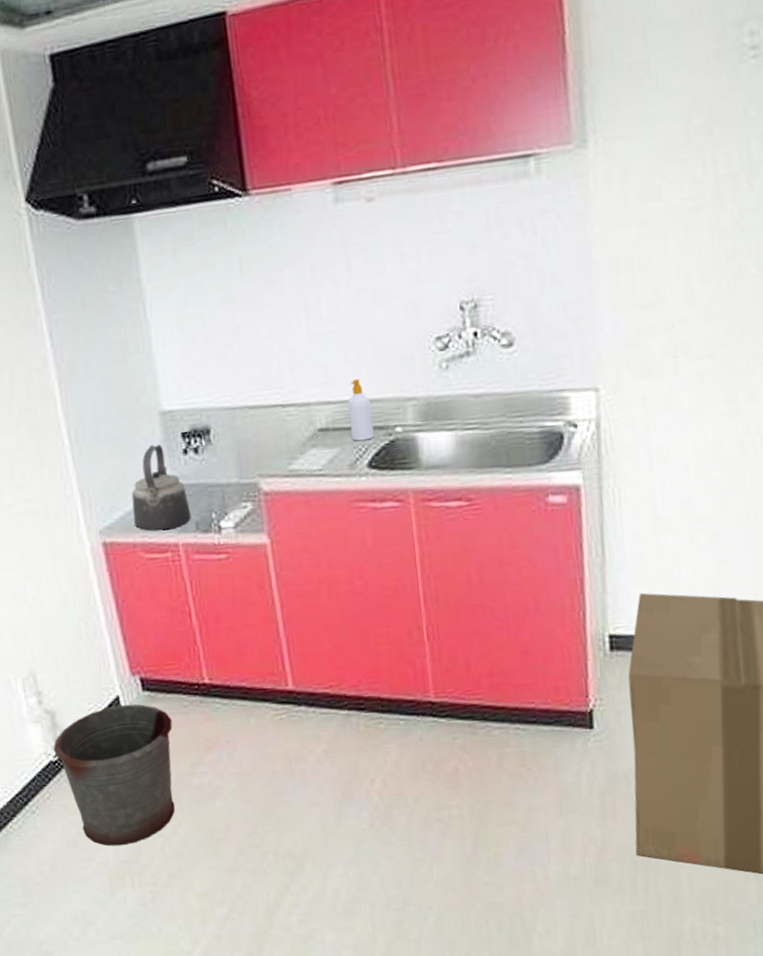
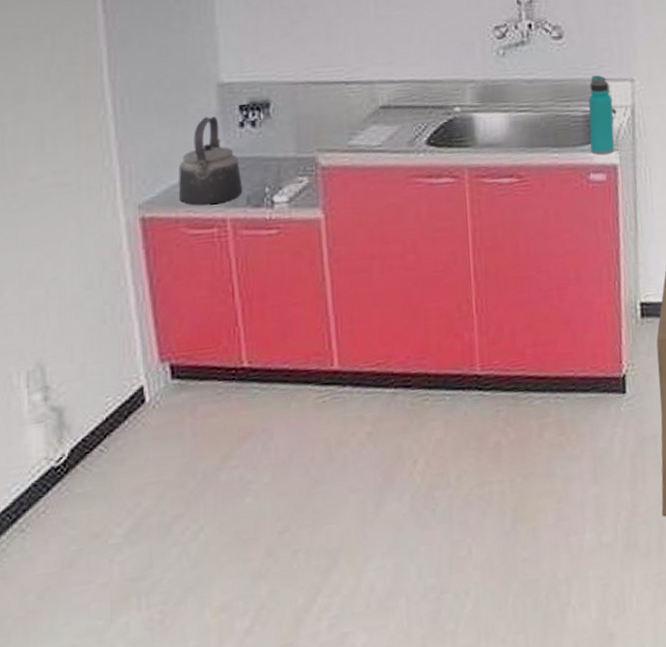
bucket: present [53,704,175,846] -> none [56,394,203,563]
soap bottle: present [347,378,374,442] -> none [410,60,434,119]
water bottle: none [545,386,576,476] -> present [588,75,614,156]

